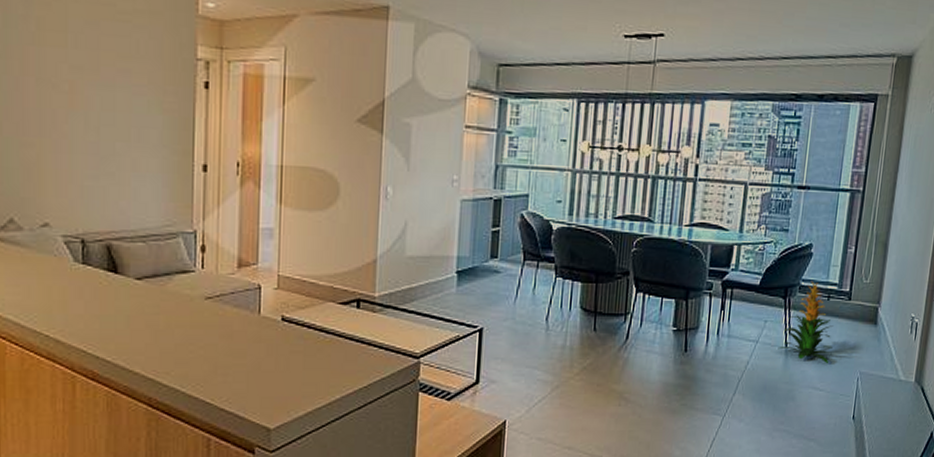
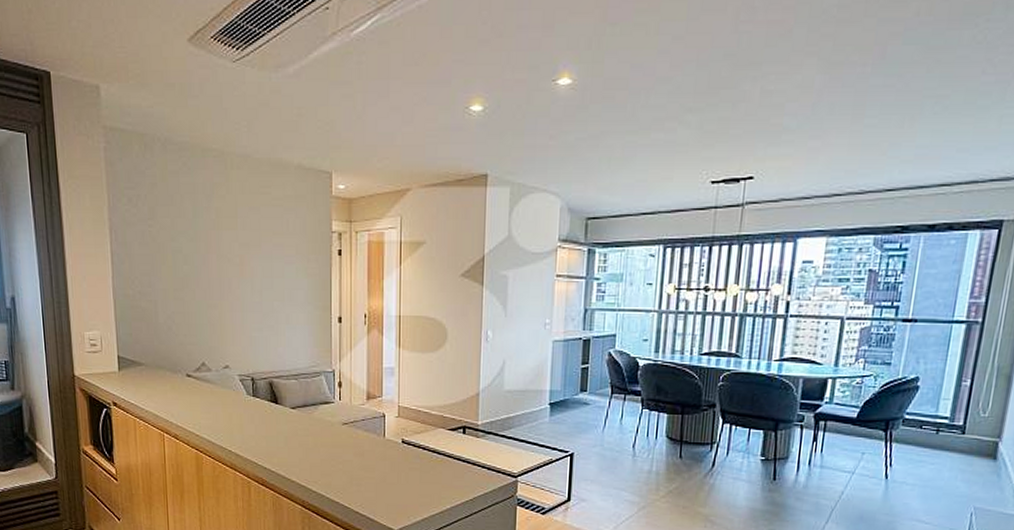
indoor plant: present [779,281,834,364] -> none [878,414,943,498]

